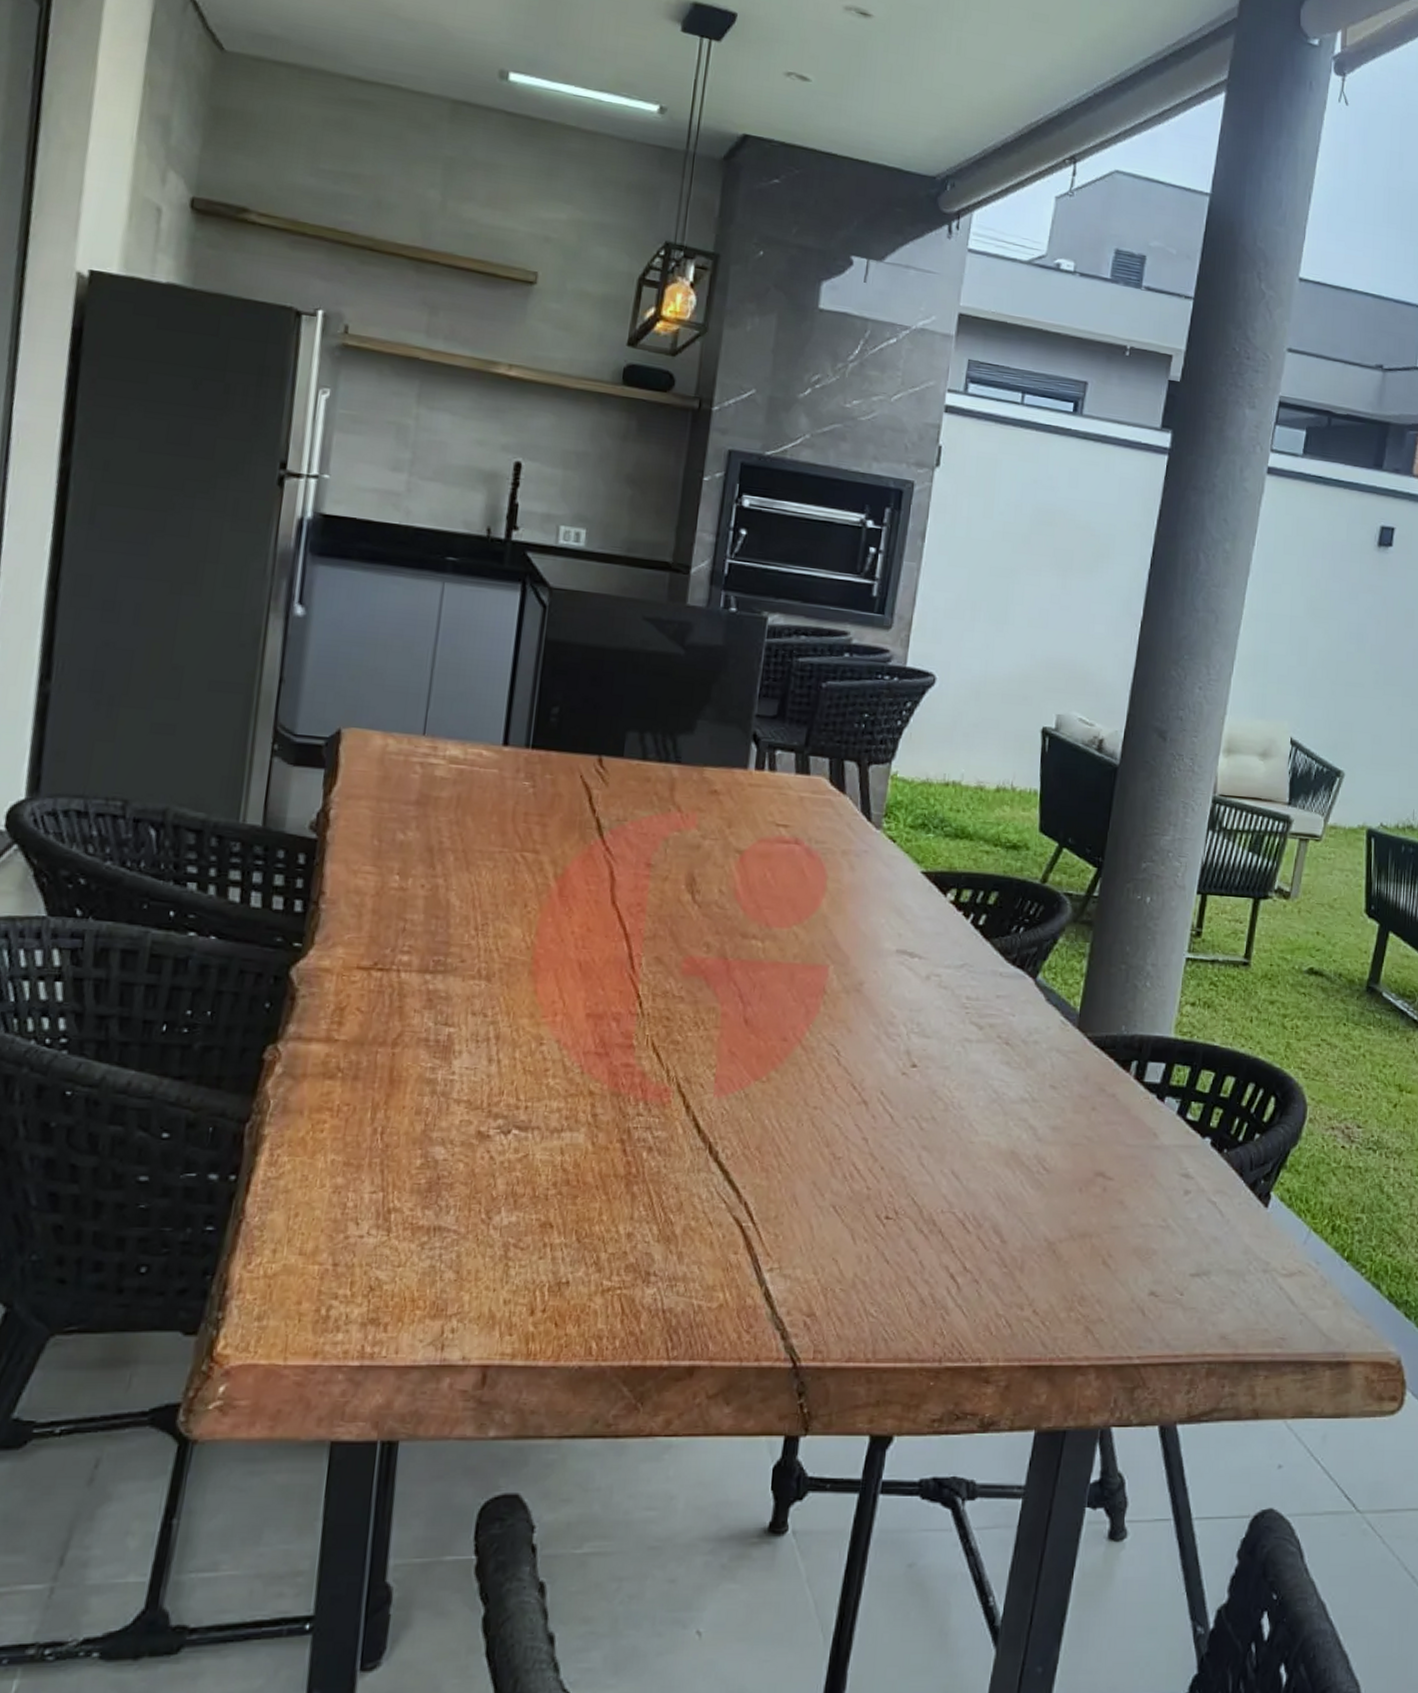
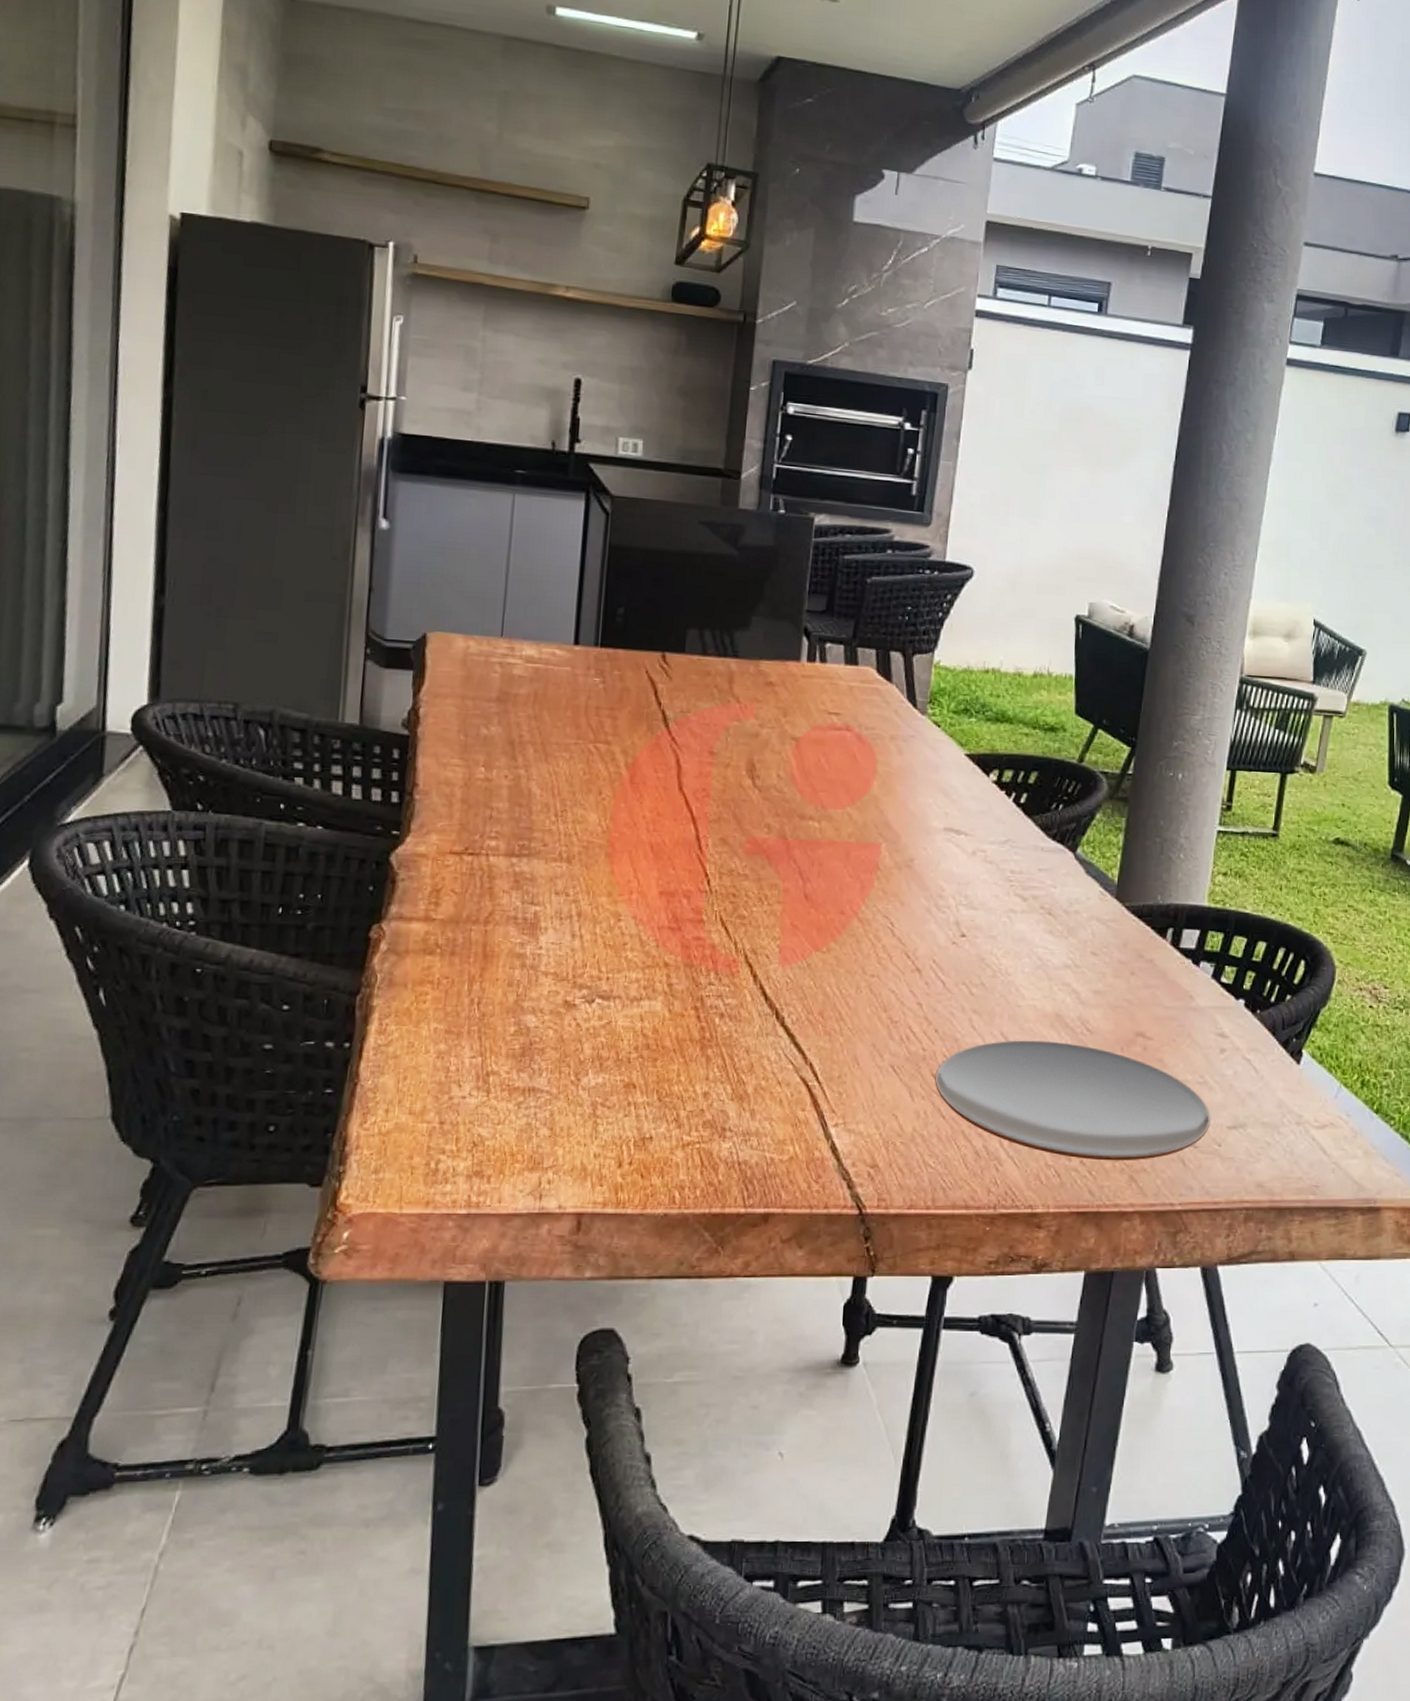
plate: none [879,1179,1173,1311] -> present [935,1040,1211,1161]

